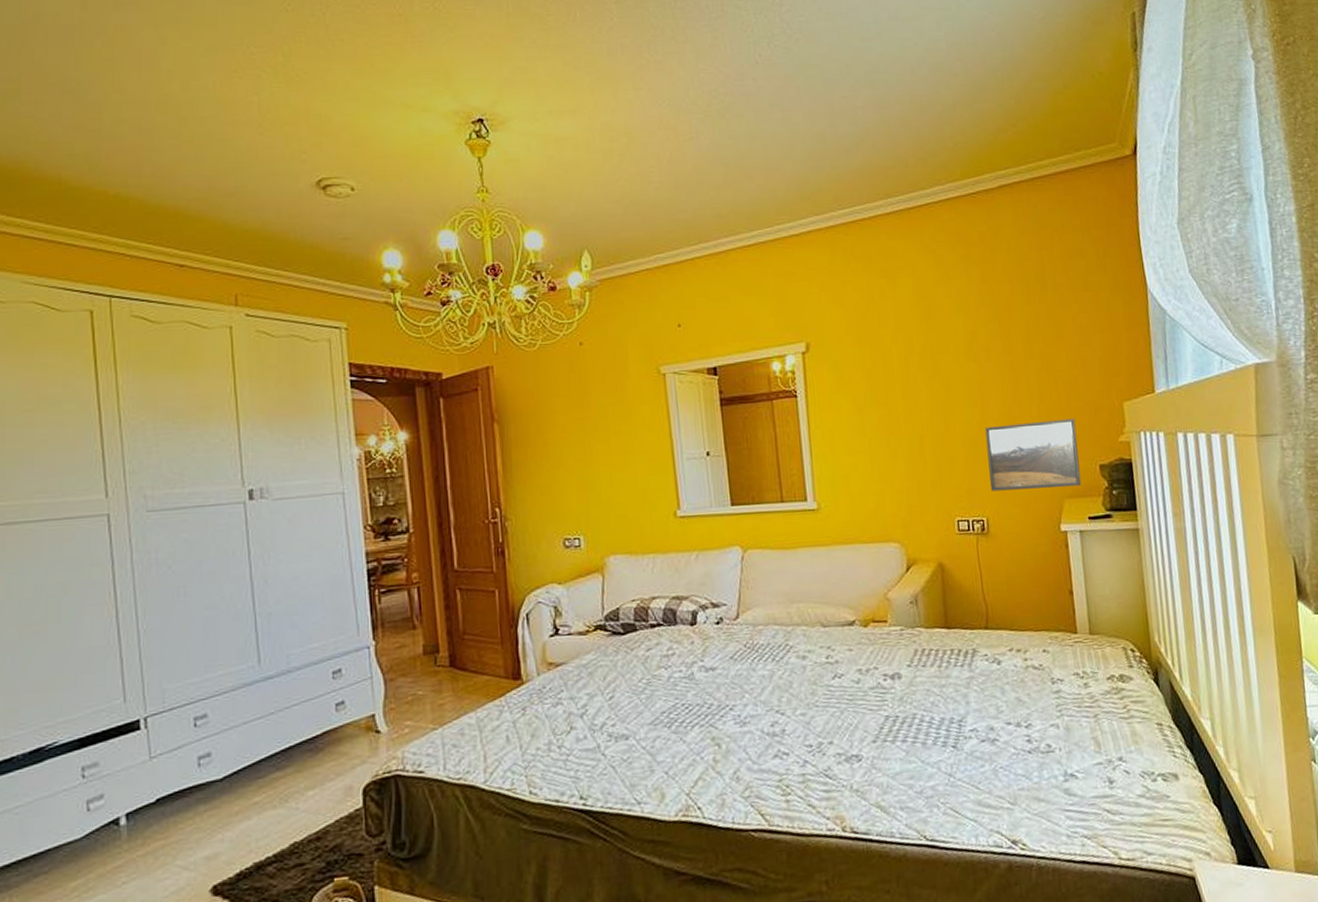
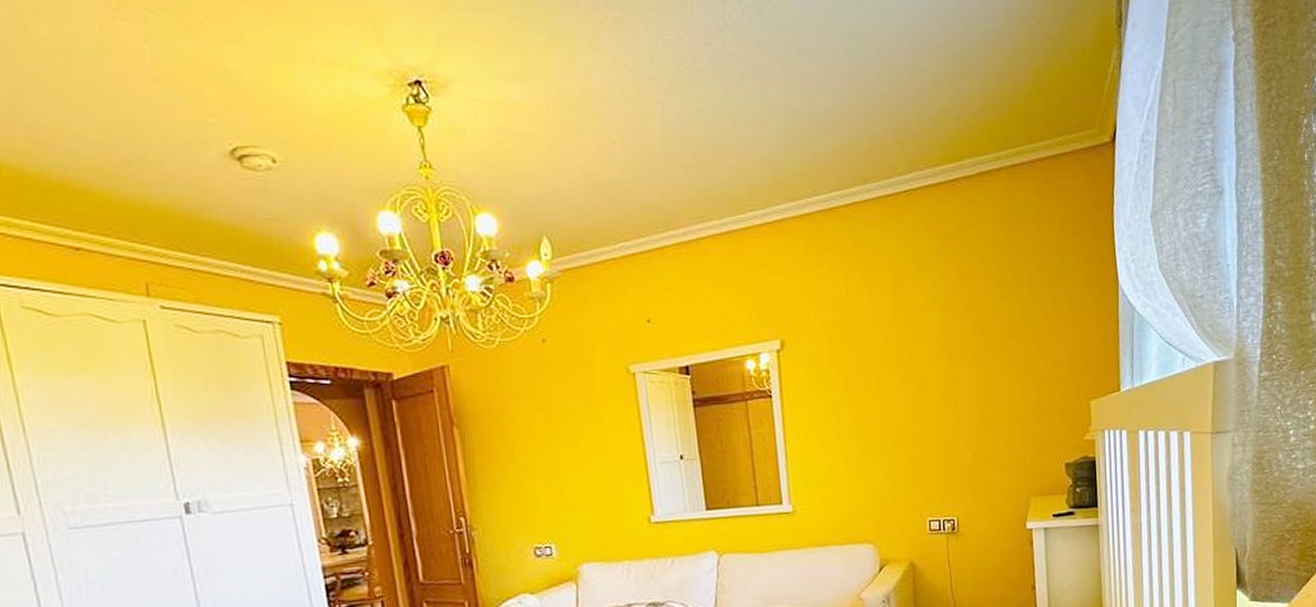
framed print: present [985,419,1082,491] -> none [957,418,1048,491]

